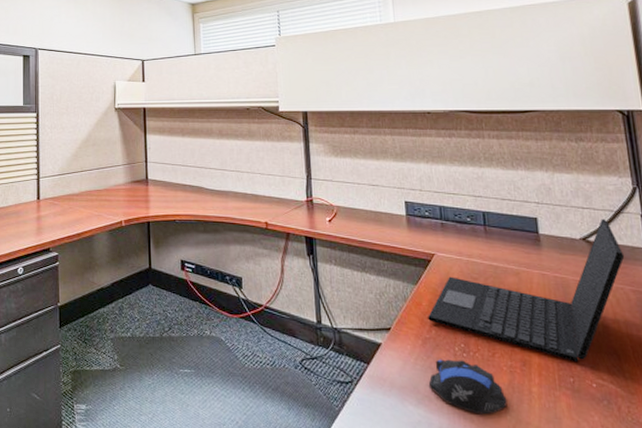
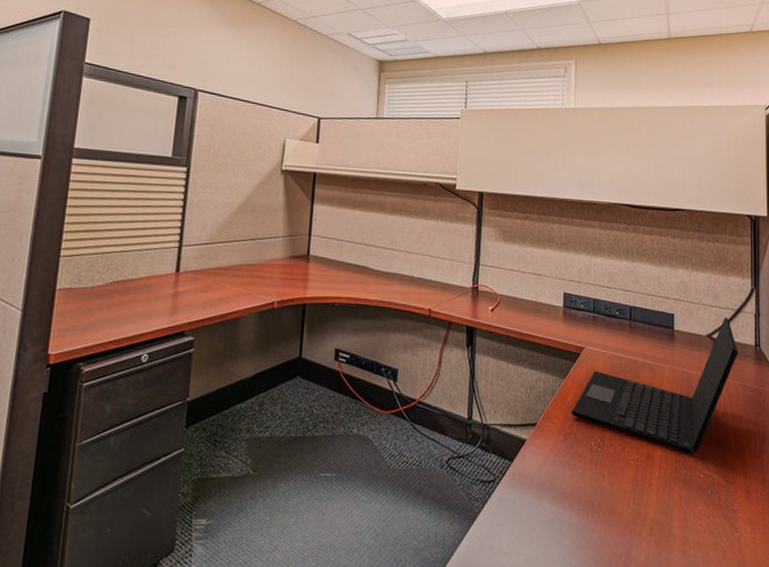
computer mouse: present [428,359,507,415] -> none [564,454,630,509]

